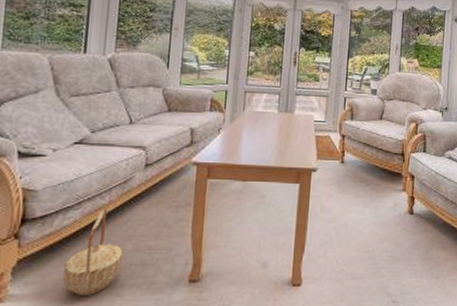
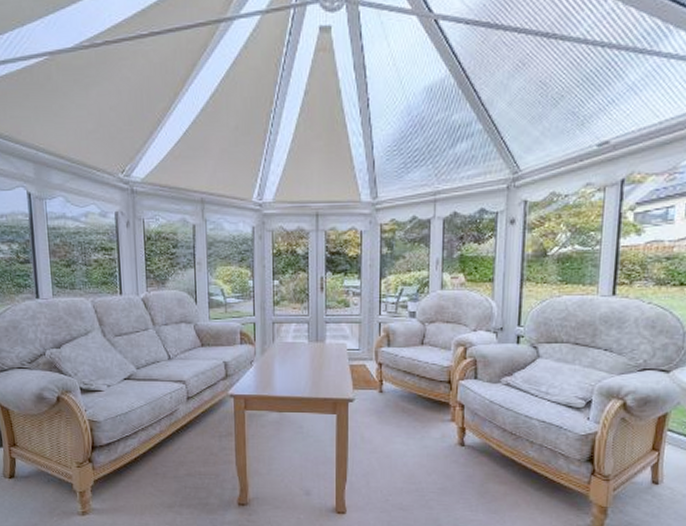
basket: present [63,208,123,297] -> none [131,437,178,513]

